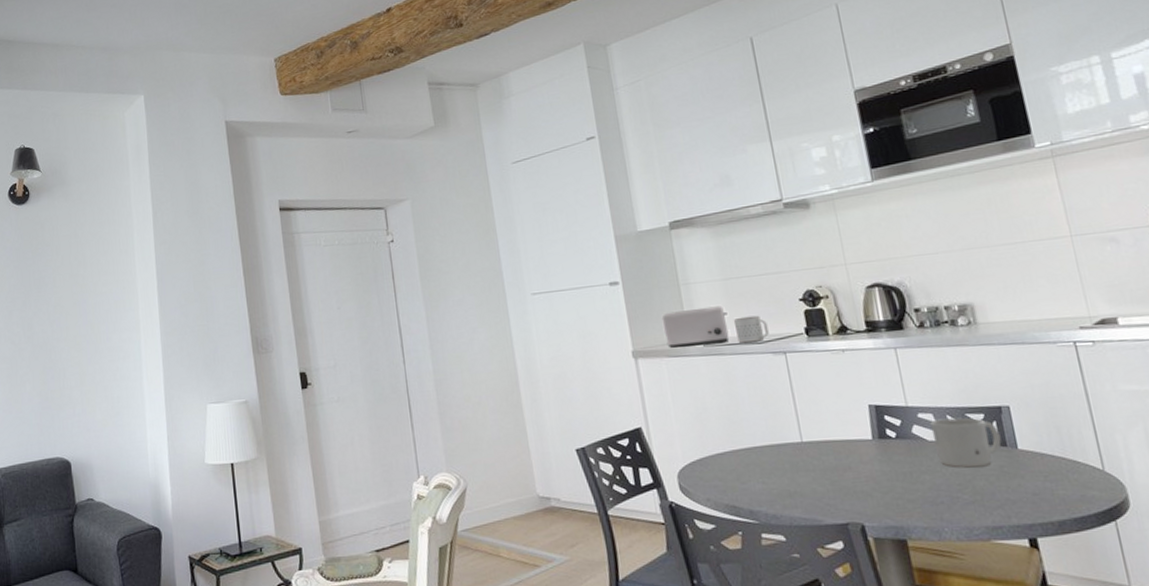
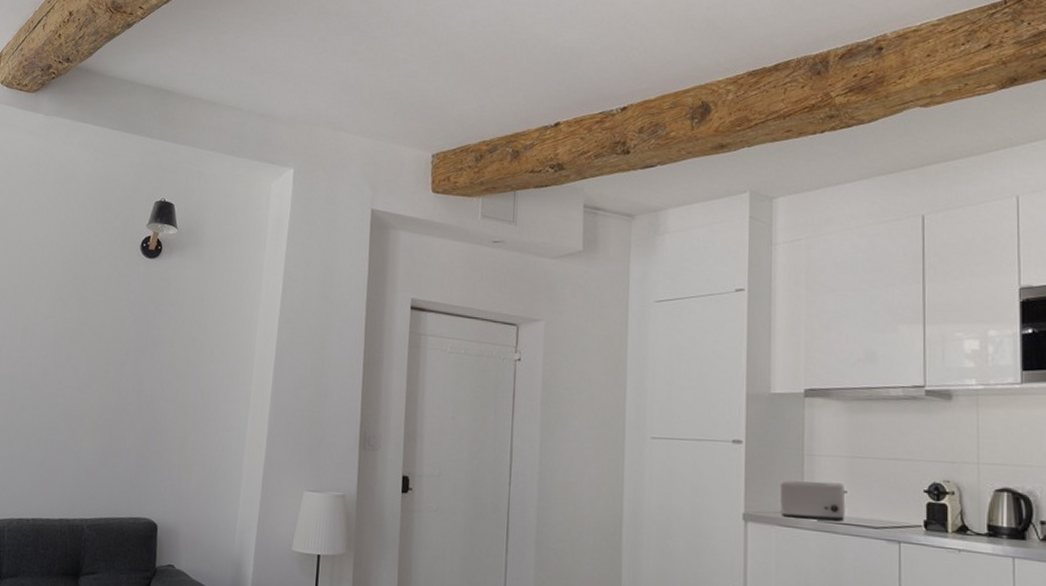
mug: present [733,315,769,343] -> none [852,498,887,526]

